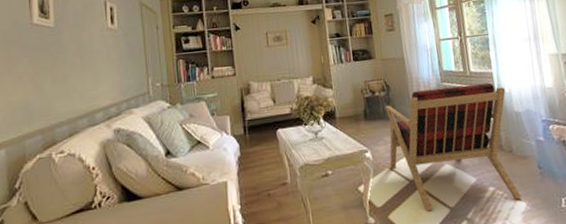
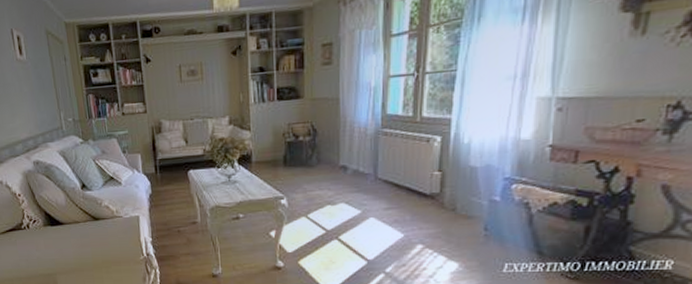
armchair: present [385,82,522,211] -> none [306,130,464,260]

